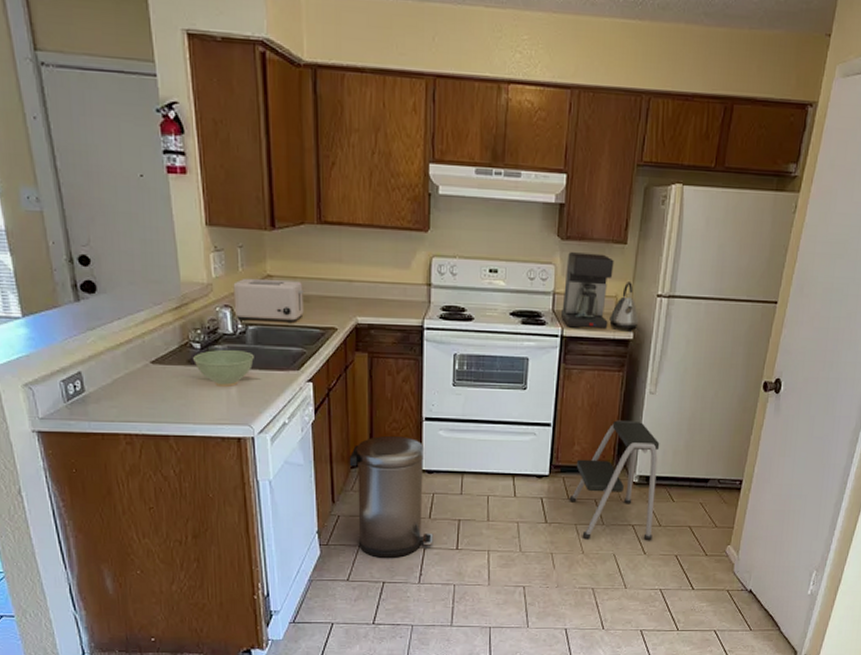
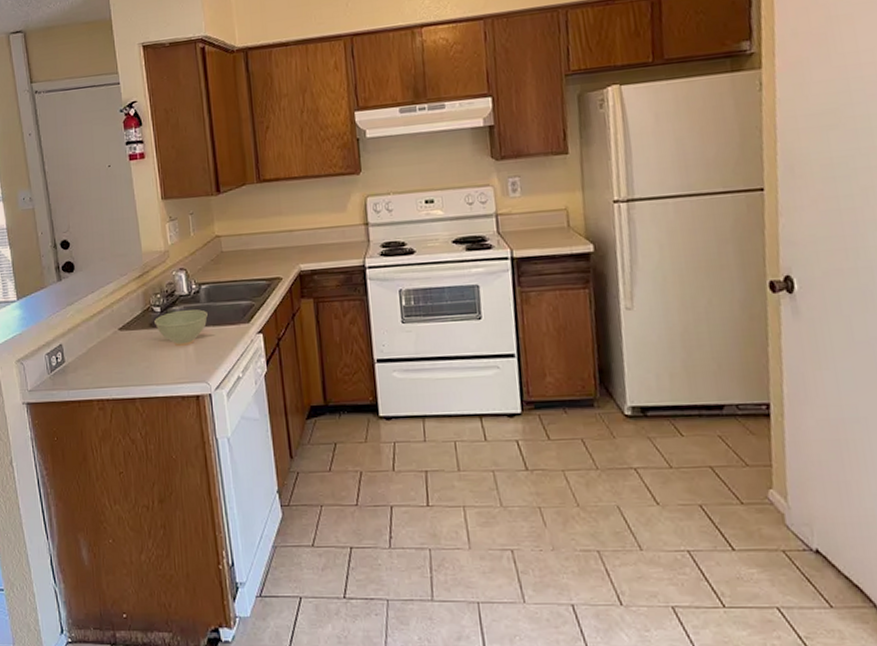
toaster: present [233,278,305,324] -> none [186,238,250,281]
pedal bin: present [349,436,434,559] -> none [303,382,401,520]
coffee maker: present [561,252,614,329] -> none [505,167,562,248]
step stool: present [569,420,660,541] -> none [549,342,664,488]
kettle: present [609,282,639,331] -> none [562,191,598,245]

